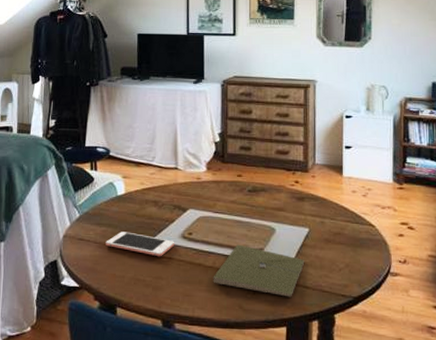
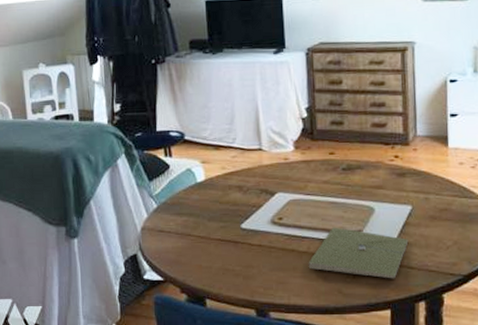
cell phone: present [106,231,175,257] -> none [188,220,264,245]

